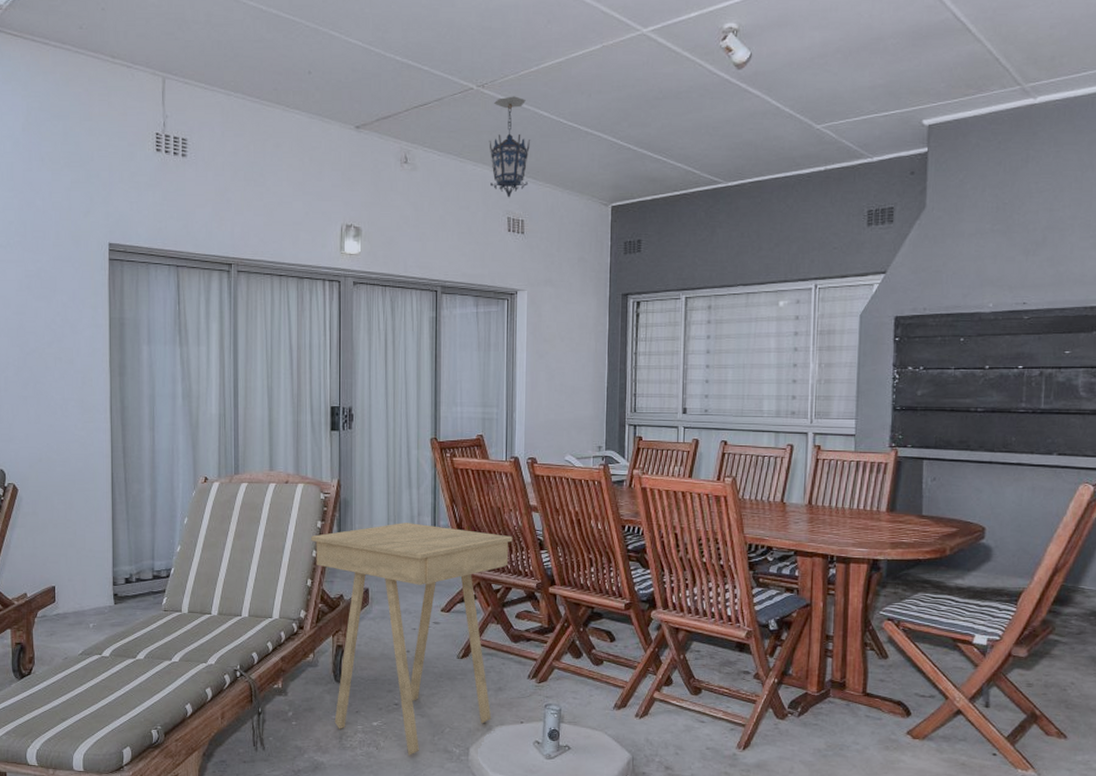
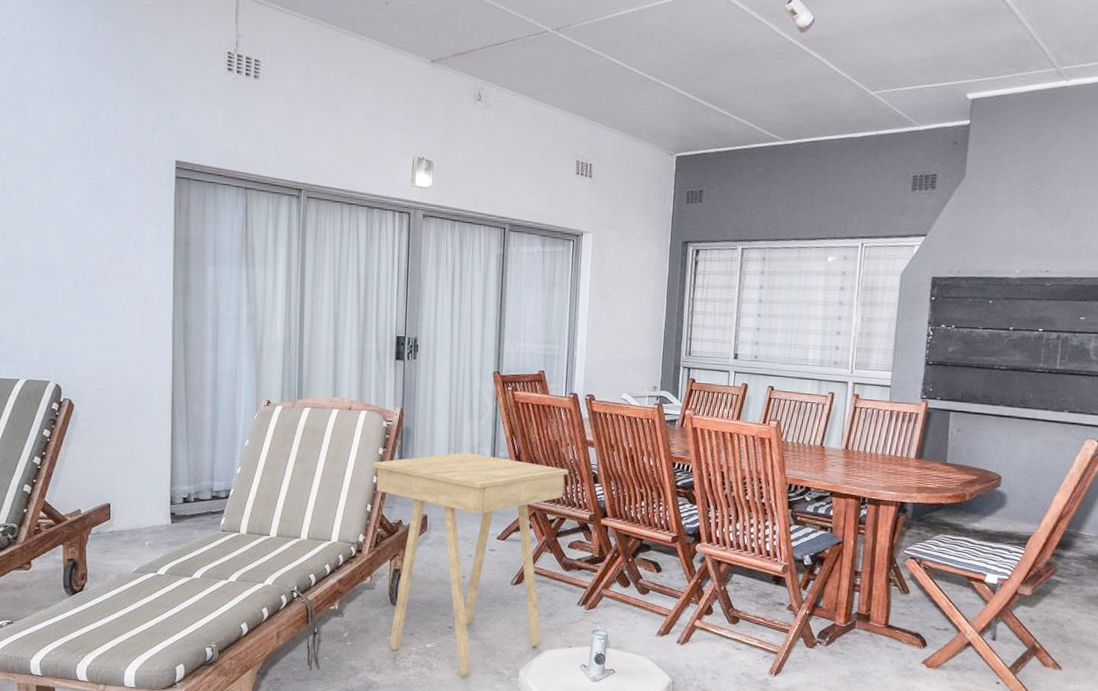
hanging lantern: present [489,96,530,198] -> none [561,41,601,142]

